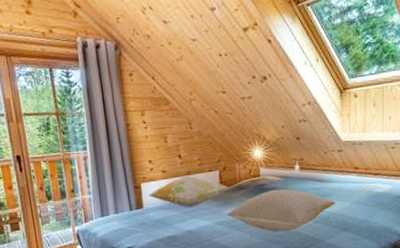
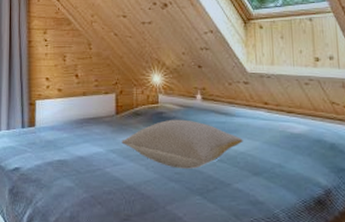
decorative pillow: present [147,176,229,207] -> none [41,97,125,130]

